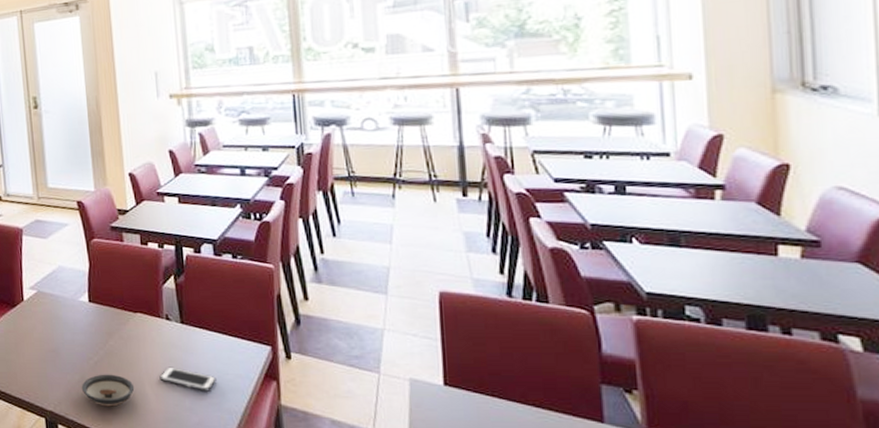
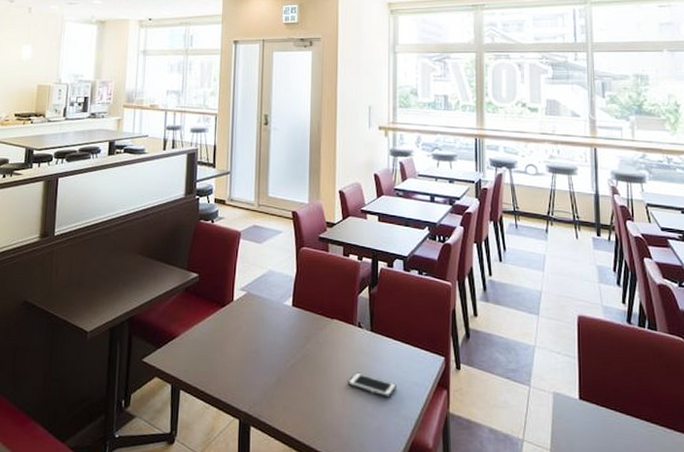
saucer: present [81,374,135,407] -> none [276,377,325,410]

